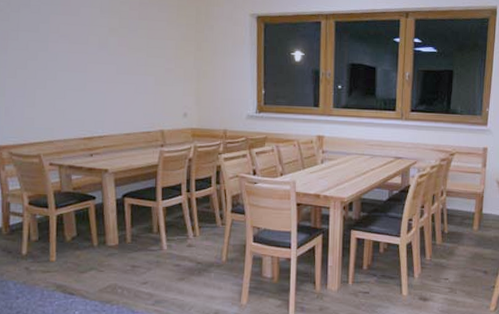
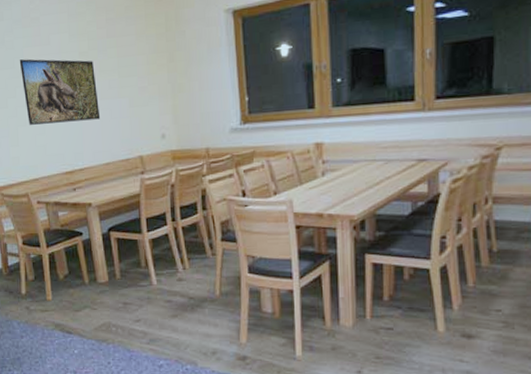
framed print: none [44,25,125,92] -> present [19,59,101,125]

